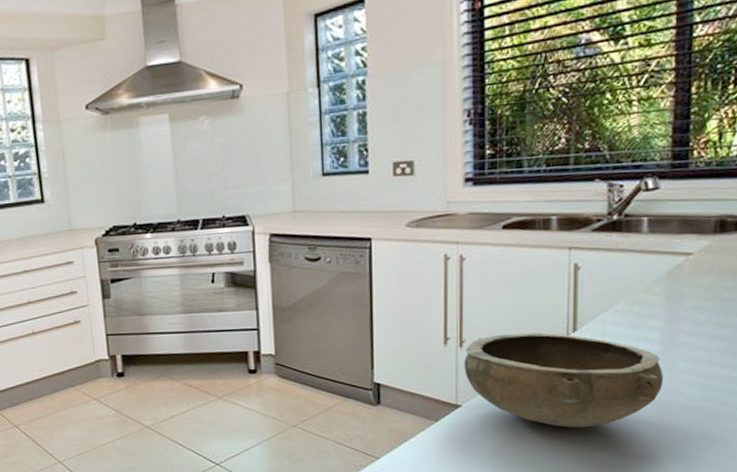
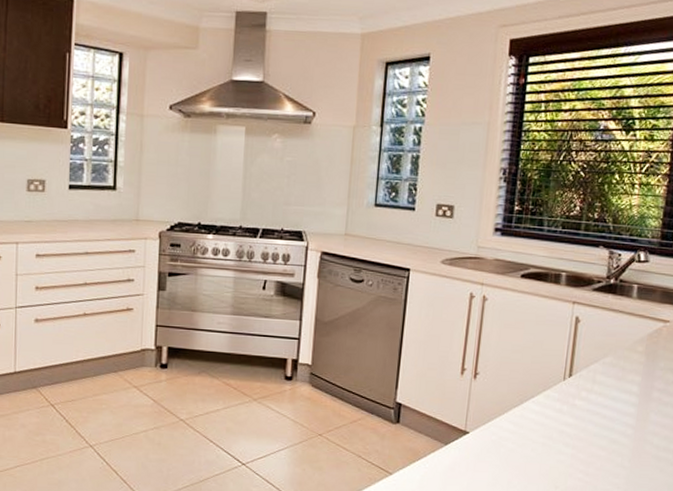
bowl: present [464,332,663,428] -> none [475,371,637,465]

